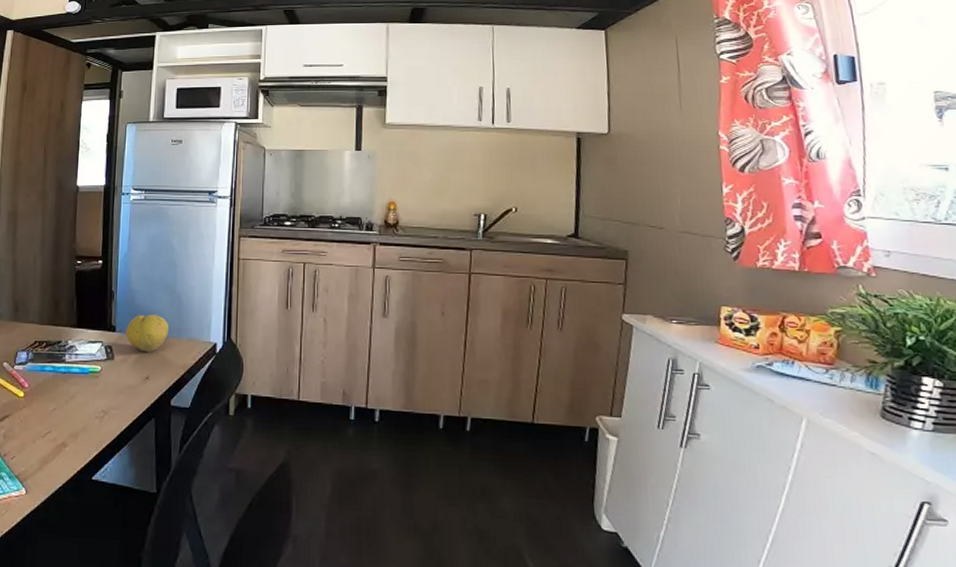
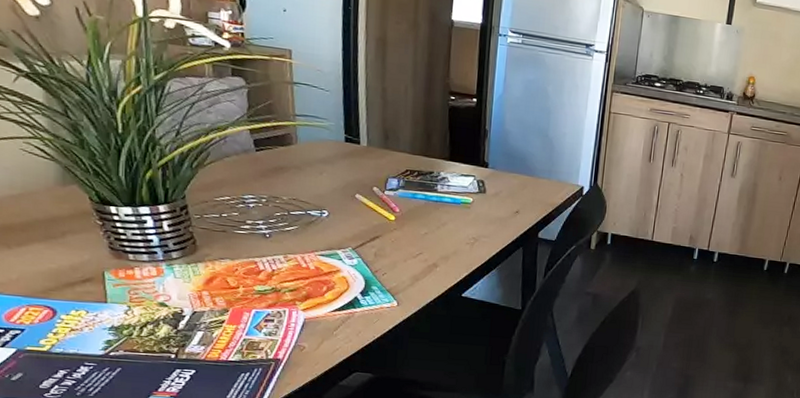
fruit: present [125,313,169,352] -> none [497,154,541,189]

